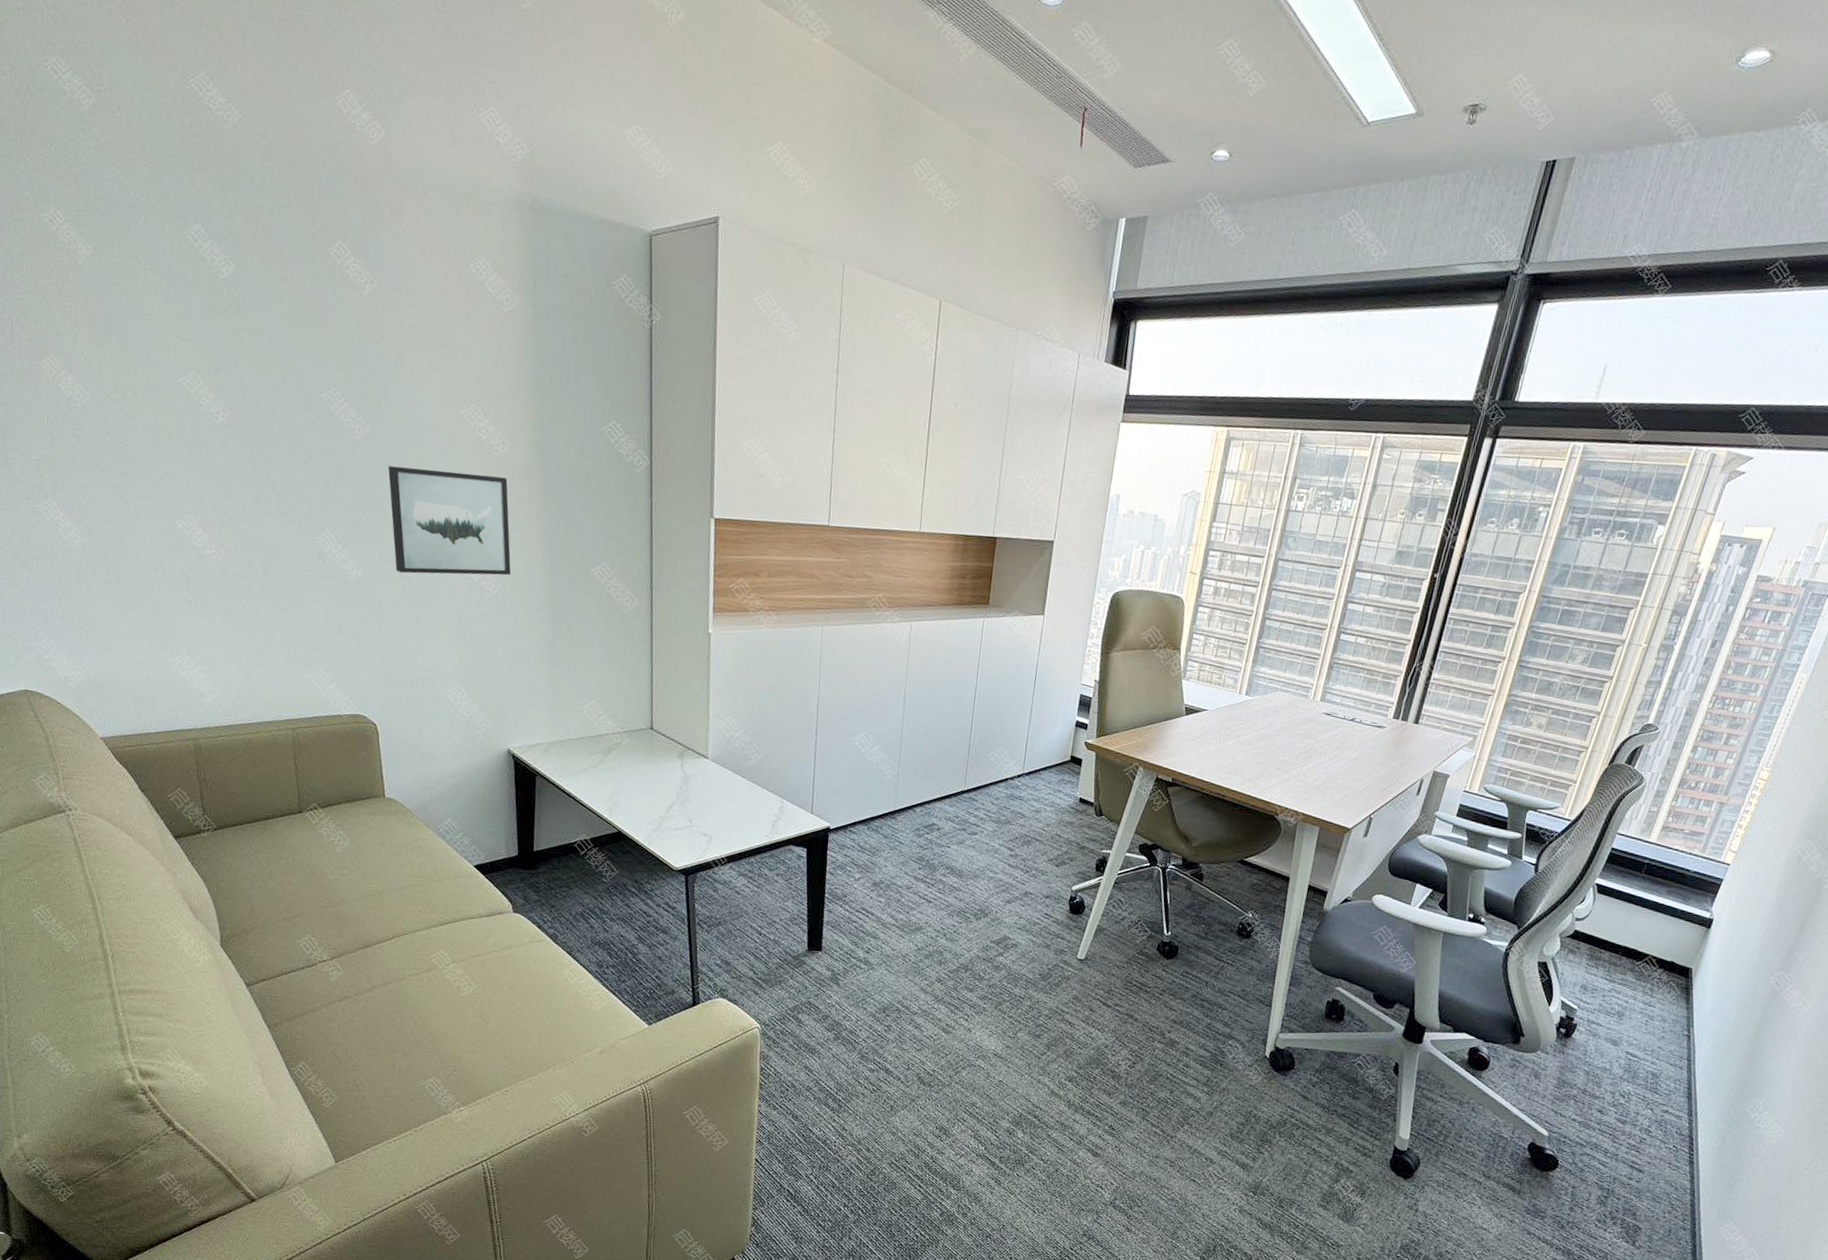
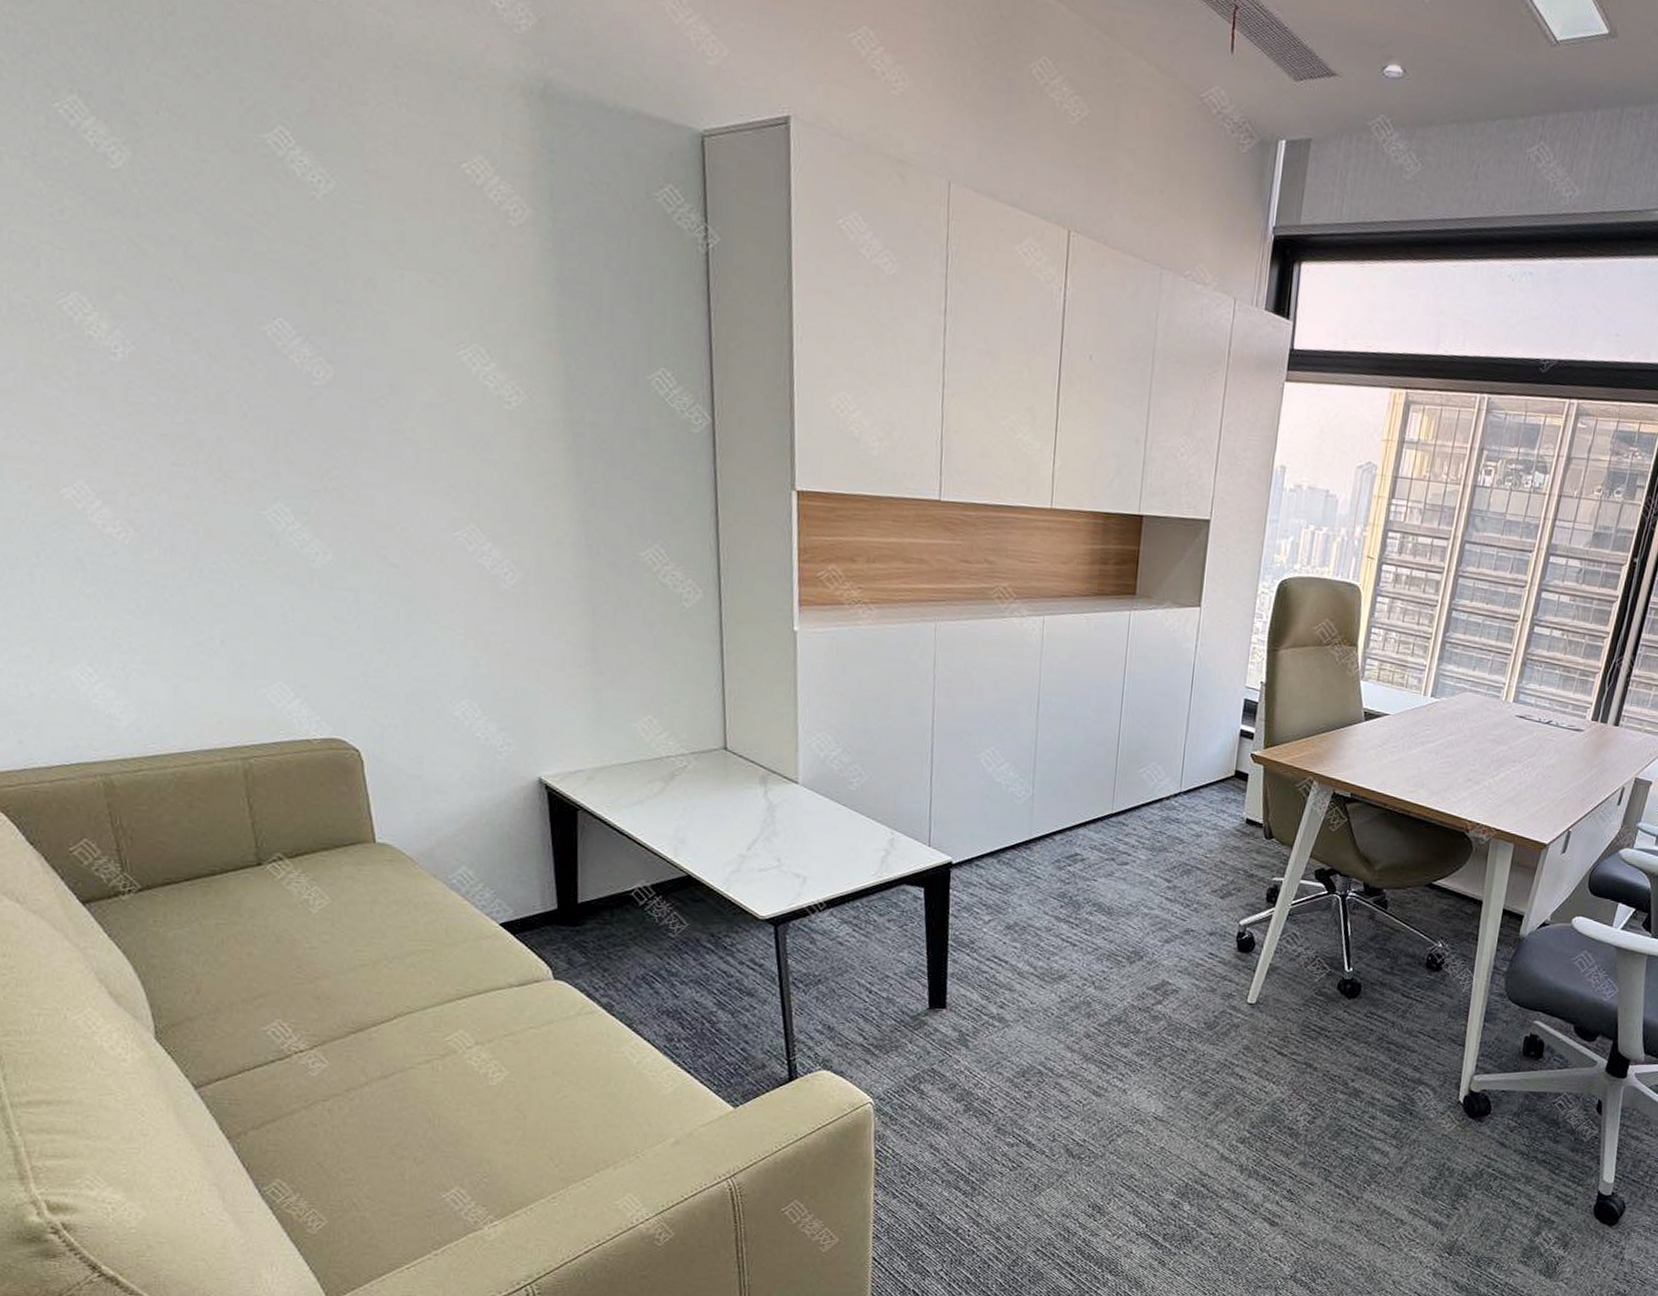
wall art: present [388,465,511,576] -> none [360,420,534,561]

